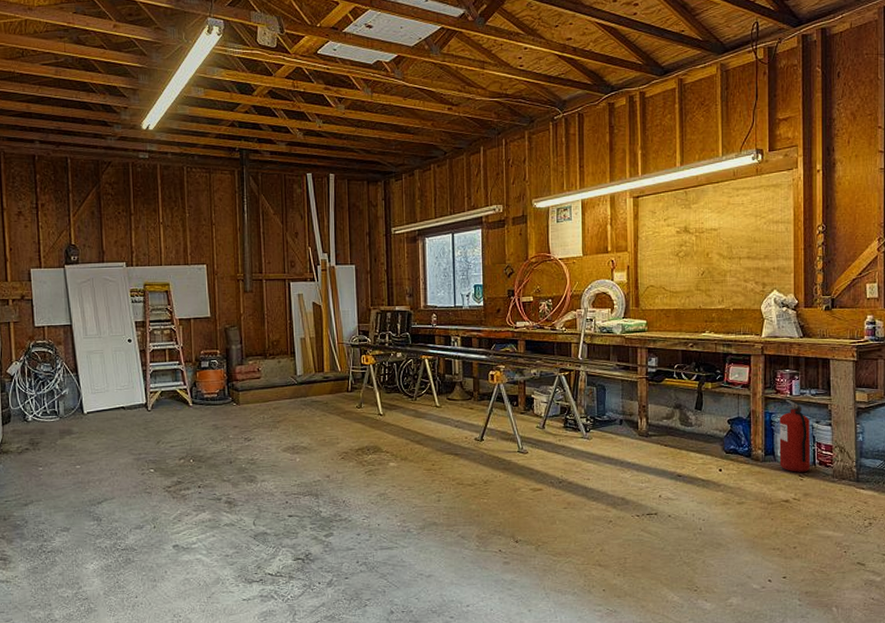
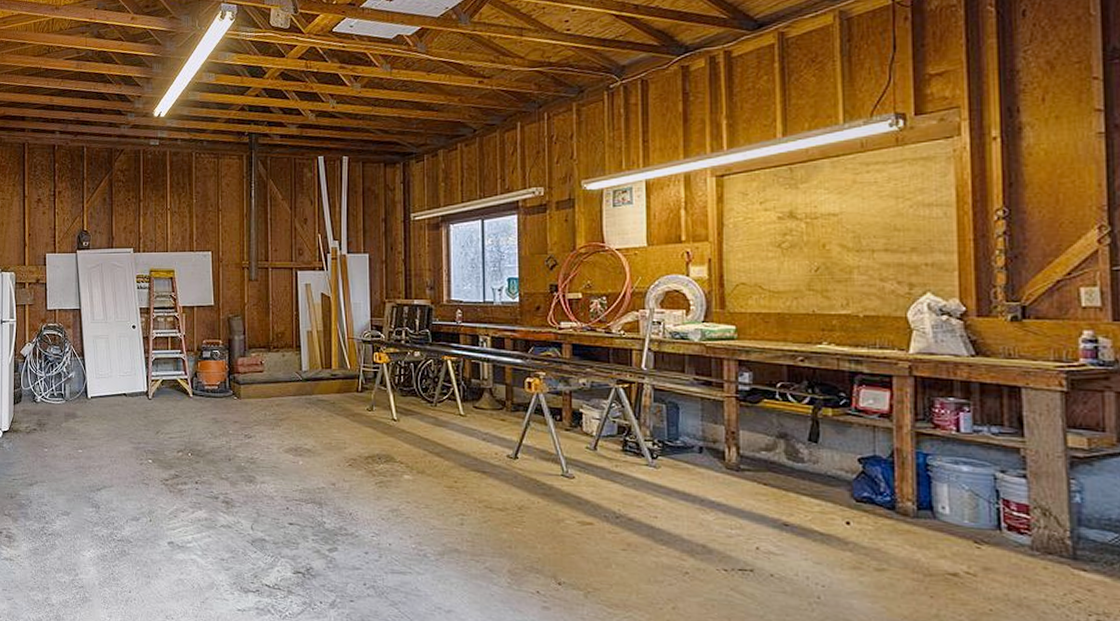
fire extinguisher: present [779,399,810,472] -> none [939,437,992,538]

